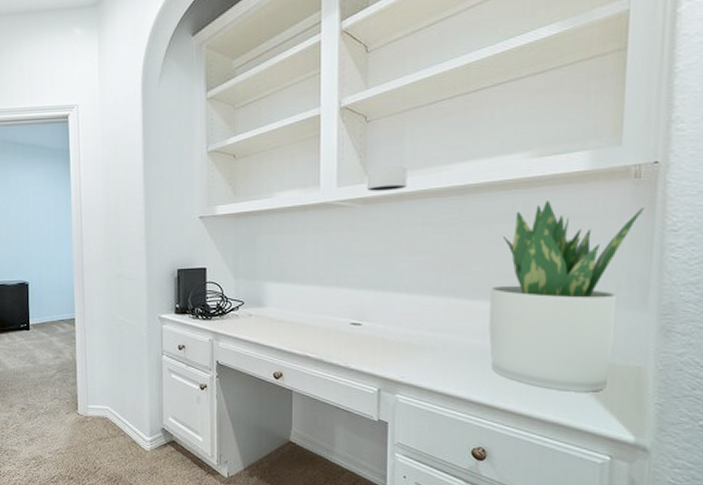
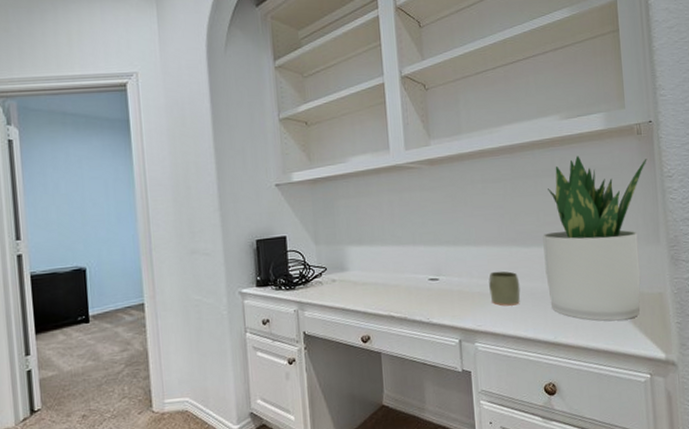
candle: present [367,167,407,191] -> none [431,130,466,153]
mug: none [418,322,456,361] -> present [489,271,521,306]

